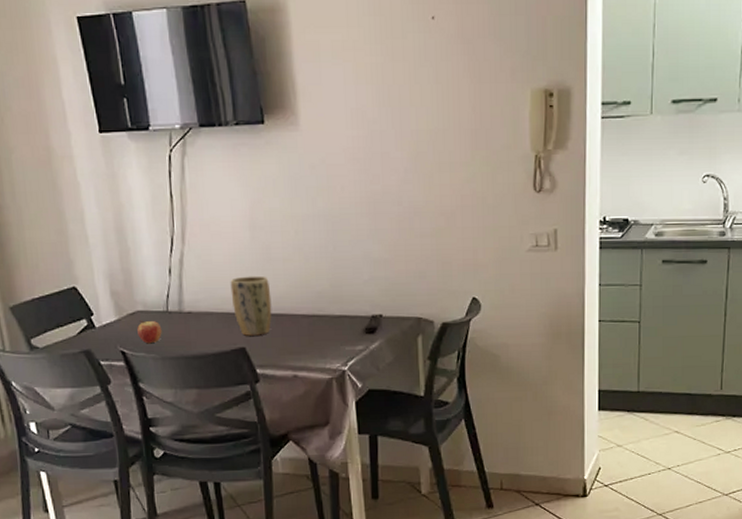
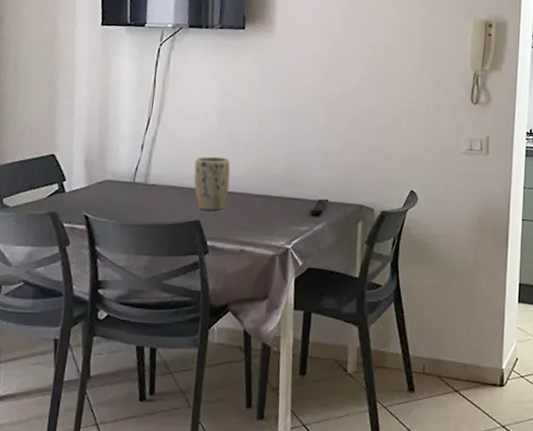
fruit: present [137,320,162,344] -> none [103,189,126,211]

